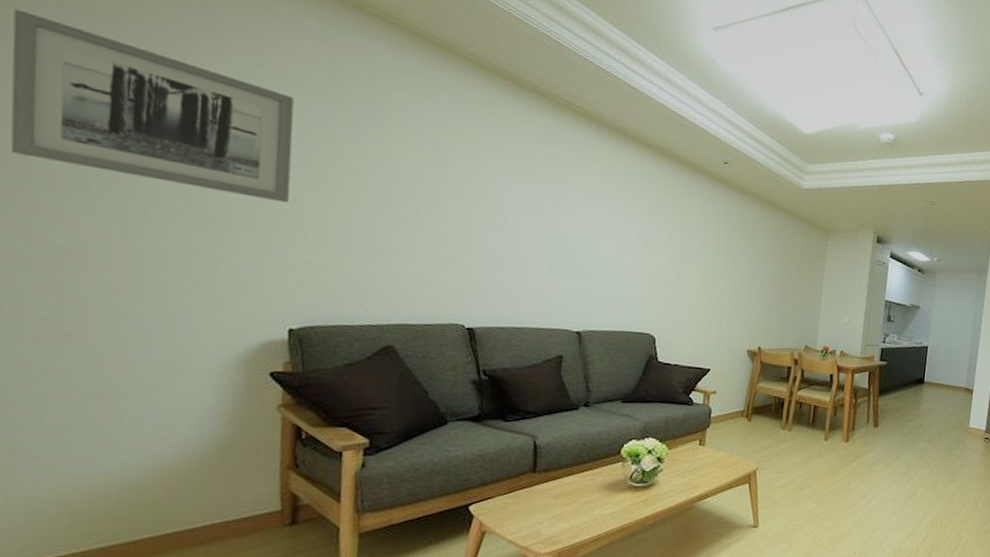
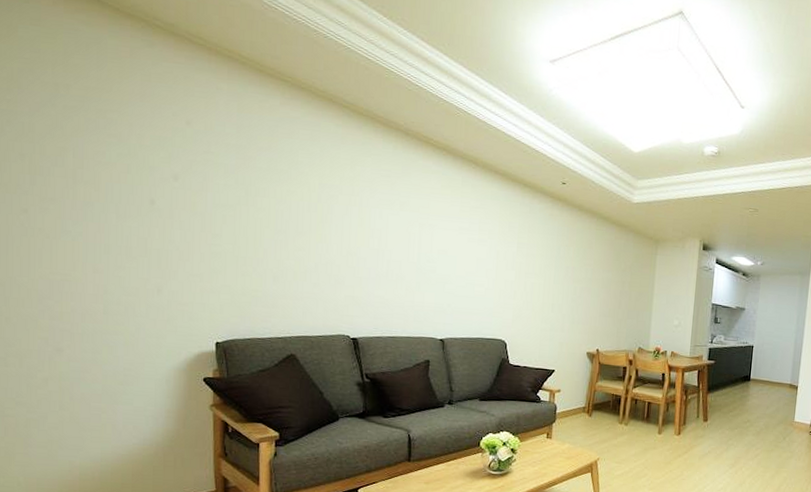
wall art: present [10,8,294,203] -> none [13,94,213,238]

